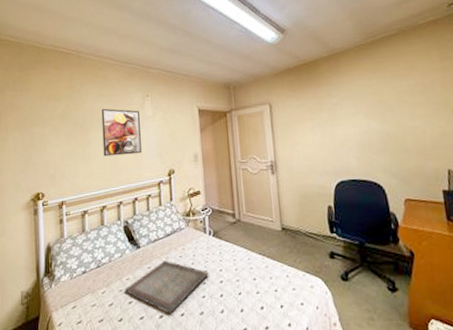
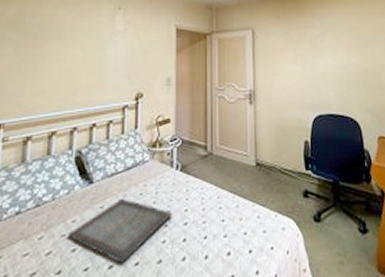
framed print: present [101,108,142,157] -> none [59,17,108,73]

